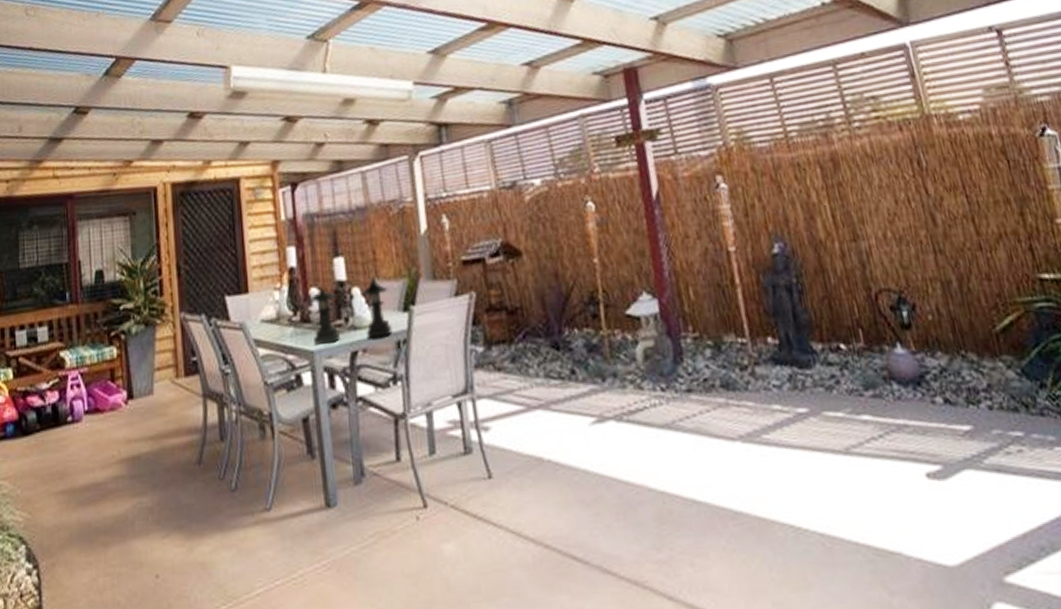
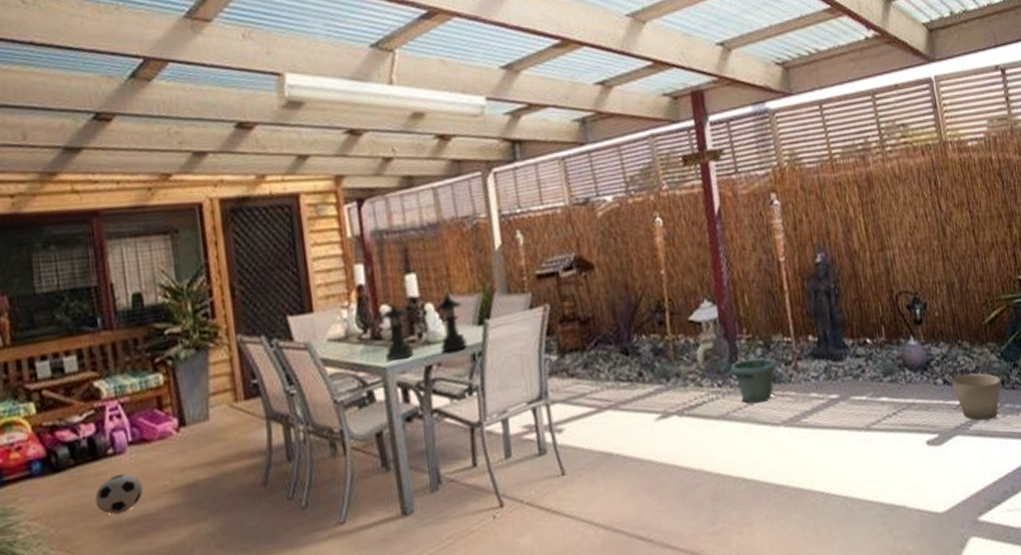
soccer ball: none [54,441,95,481] -> present [94,473,144,515]
pot: none [675,360,729,413] -> present [731,358,776,404]
flowerpot: none [953,392,1025,453] -> present [950,373,1002,421]

